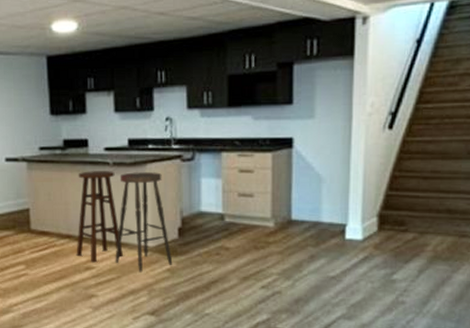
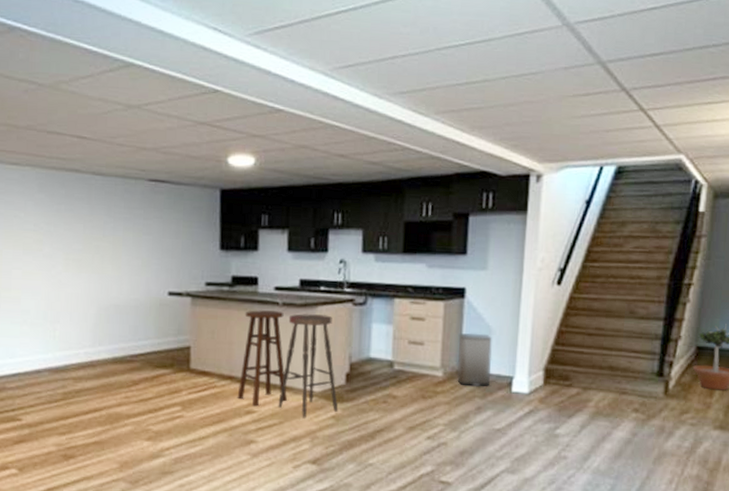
pedal bin: none [288,182,324,236] -> present [456,333,492,387]

